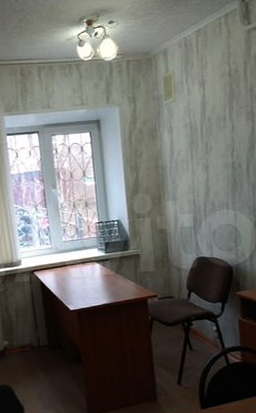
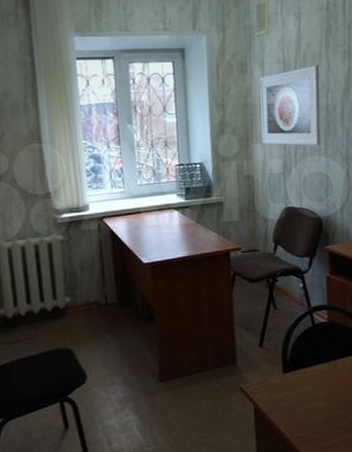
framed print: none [169,127,228,201] -> present [259,65,321,146]

